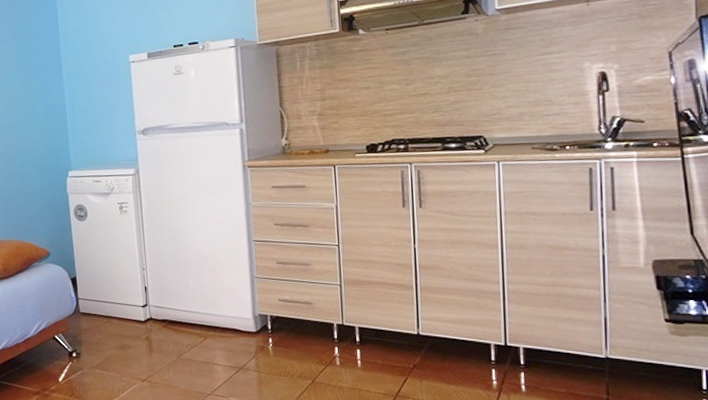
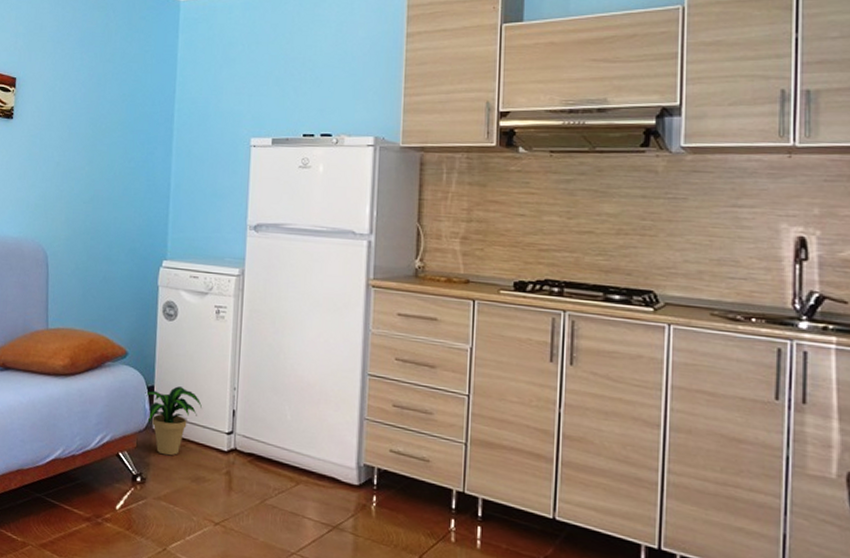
potted plant: none [69,274,118,332] -> present [145,386,202,456]

